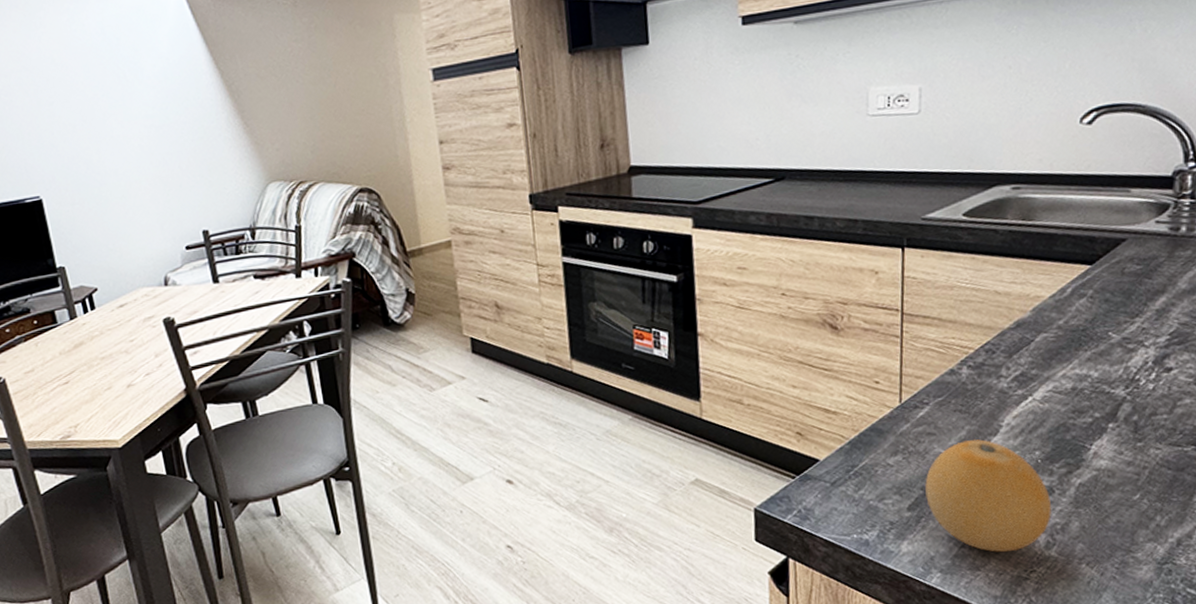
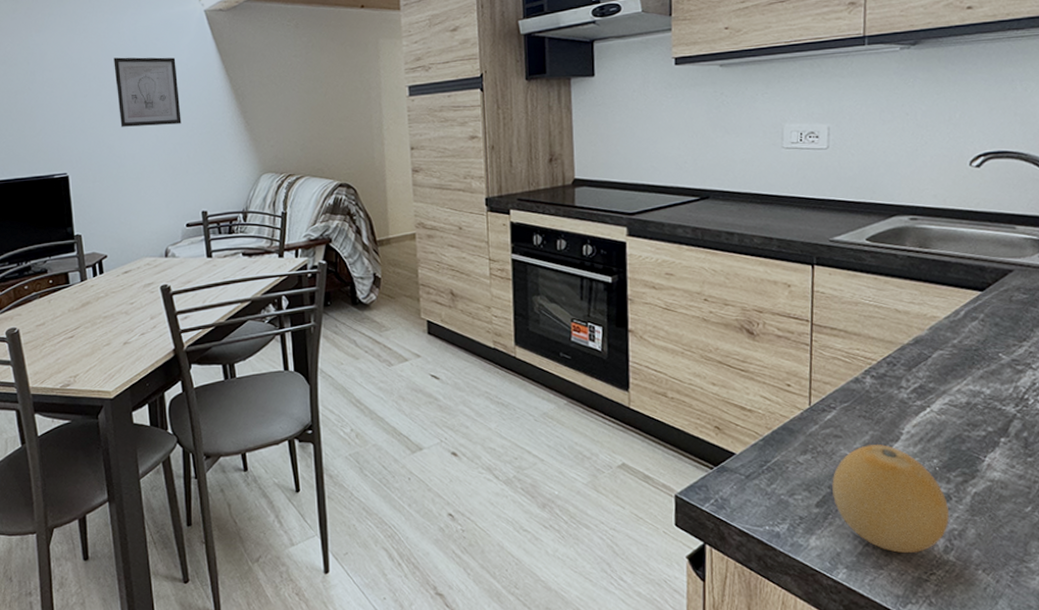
wall art: none [80,51,169,138] -> present [114,57,182,127]

